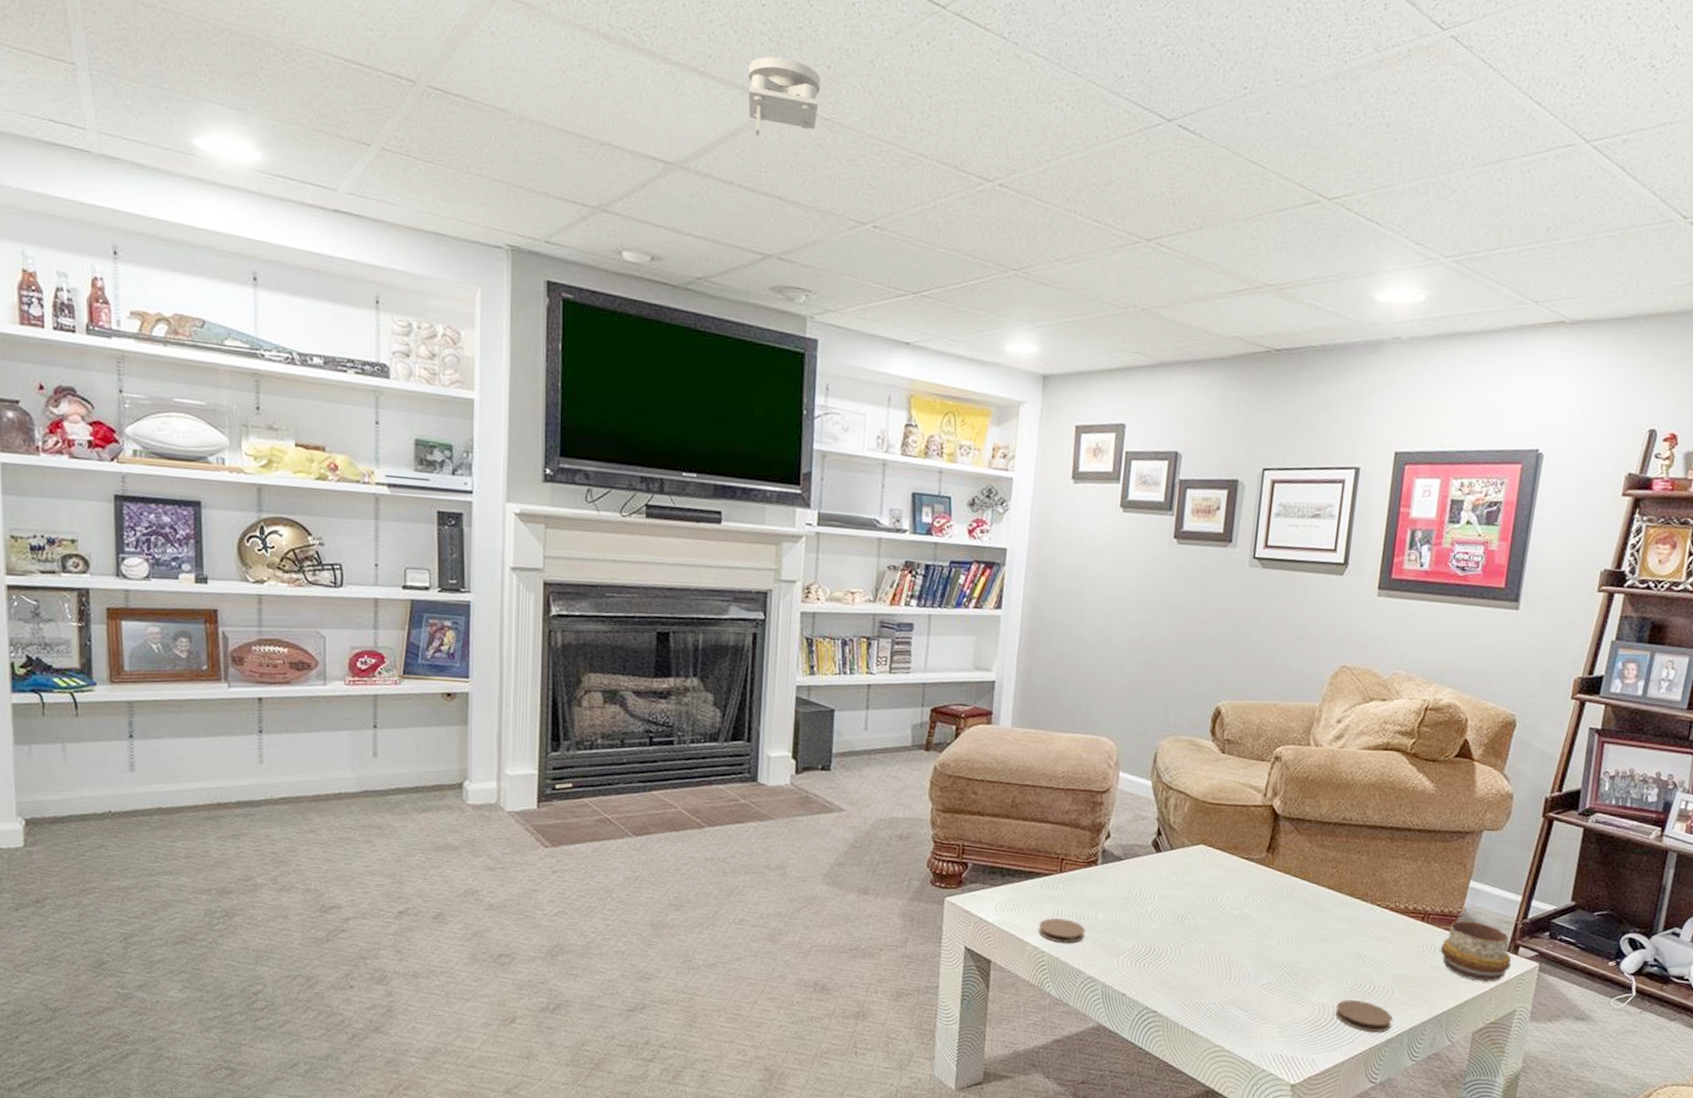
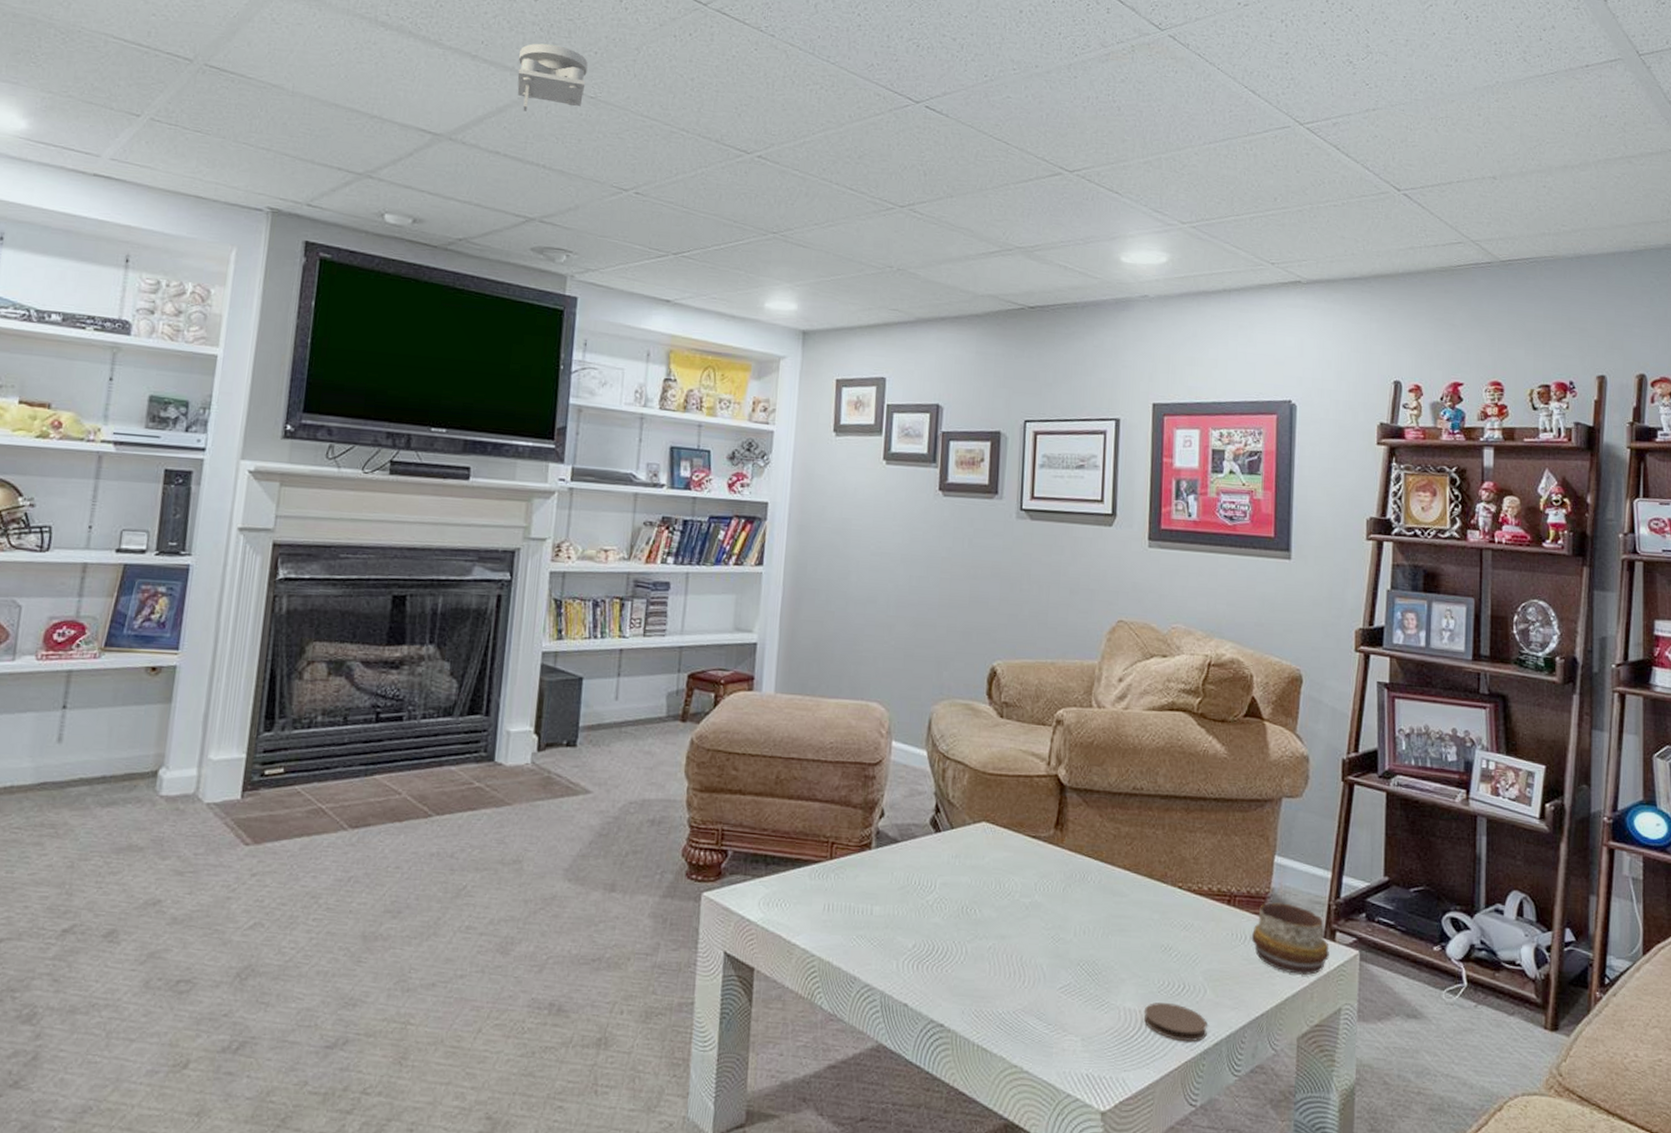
coaster: present [1038,918,1085,943] -> none [807,914,859,944]

